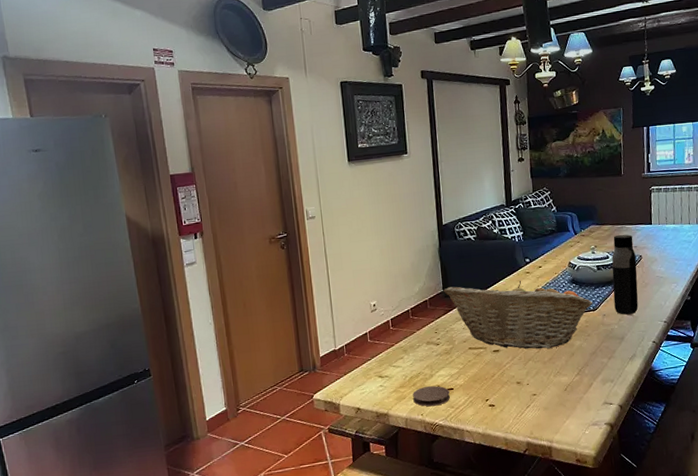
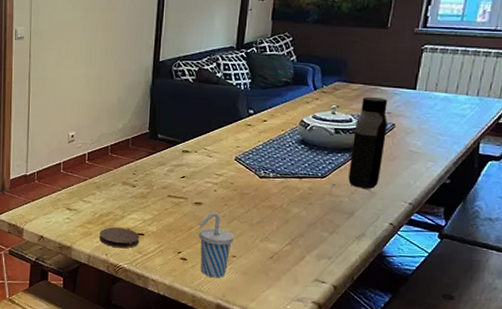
fruit basket: present [444,281,593,349] -> none [150,128,323,211]
cup: none [500,356,532,418] -> present [198,212,235,278]

